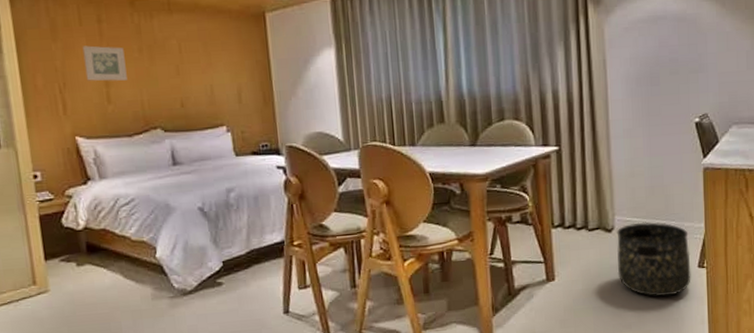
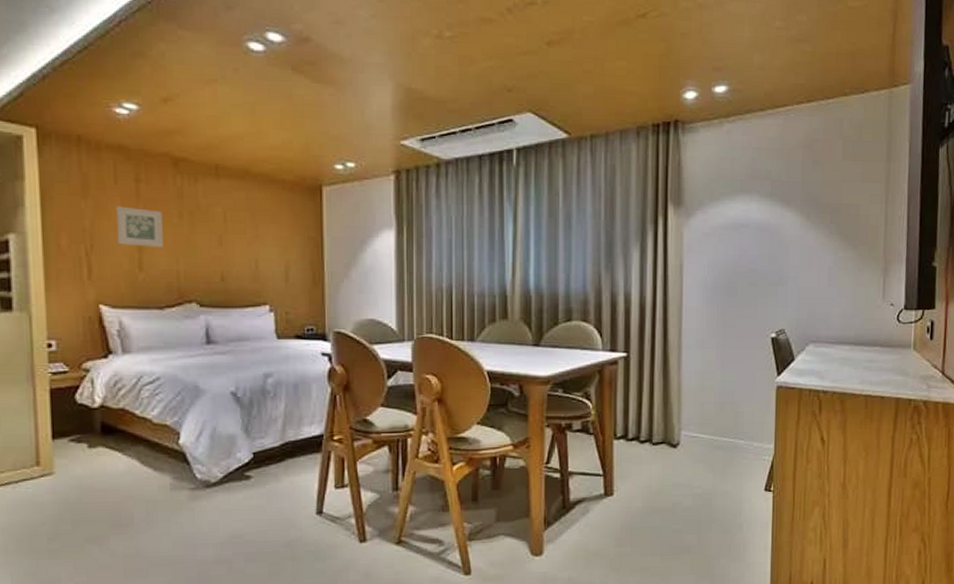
basket: present [616,222,691,297] -> none [680,439,757,520]

